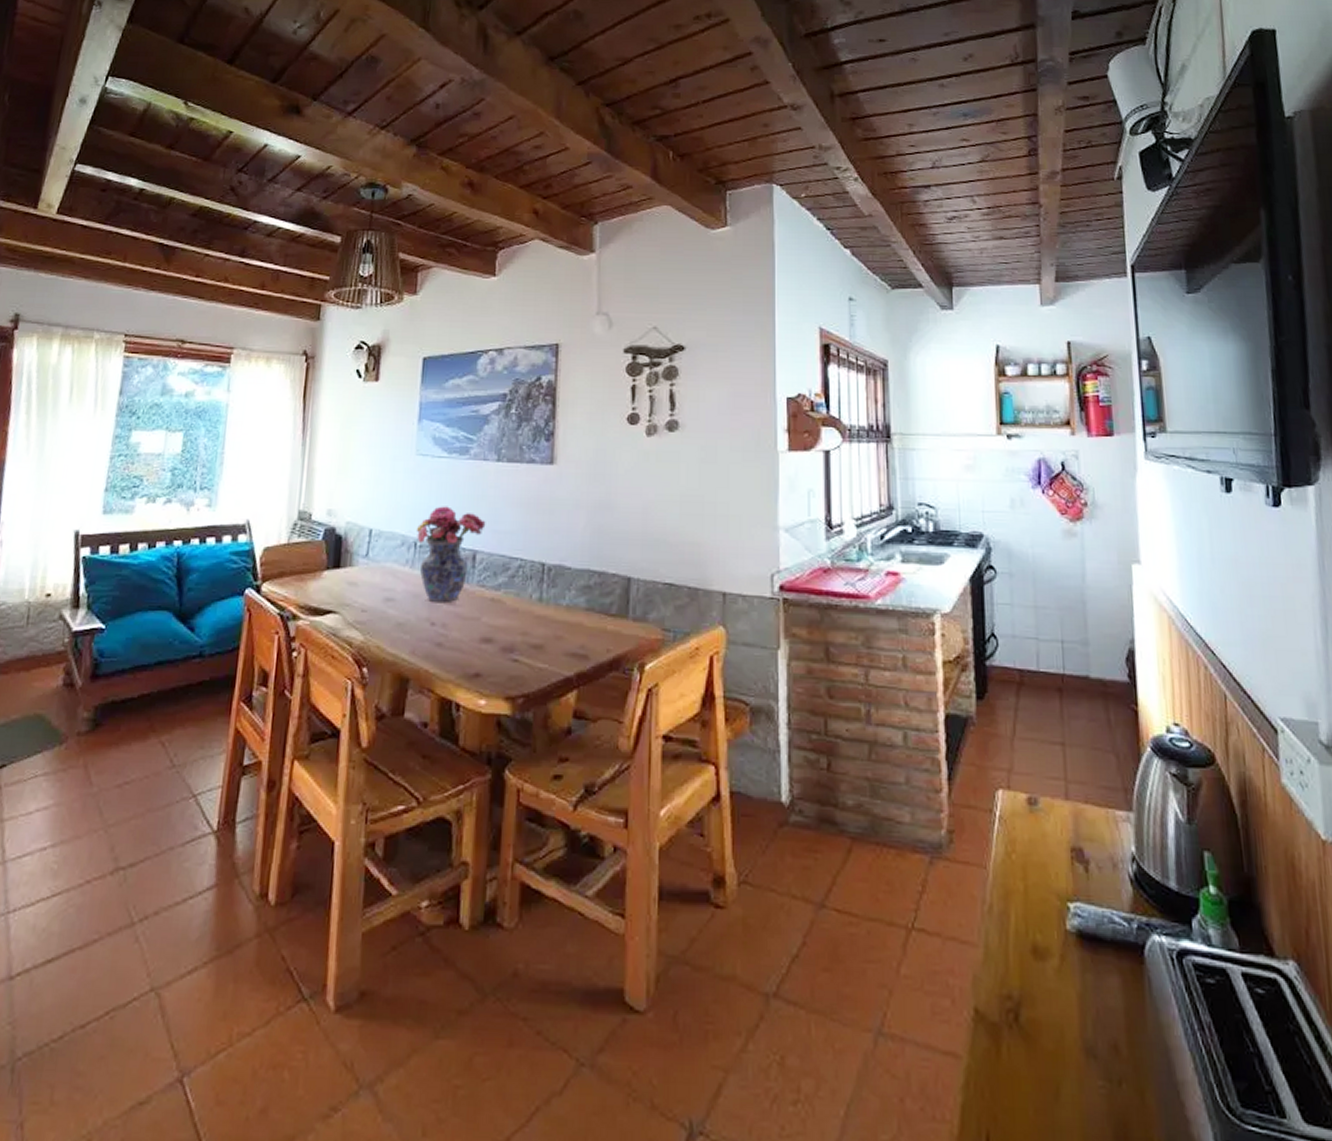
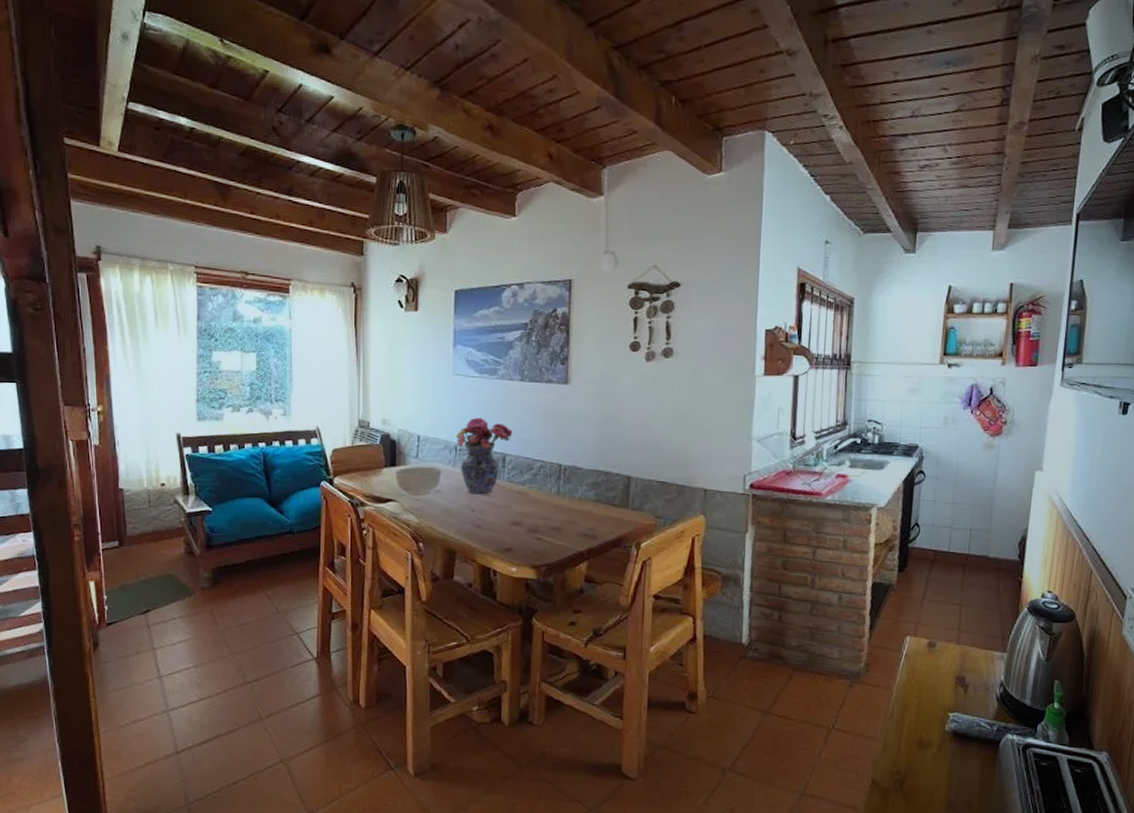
bowl: none [338,567,396,606] -> present [395,466,441,496]

